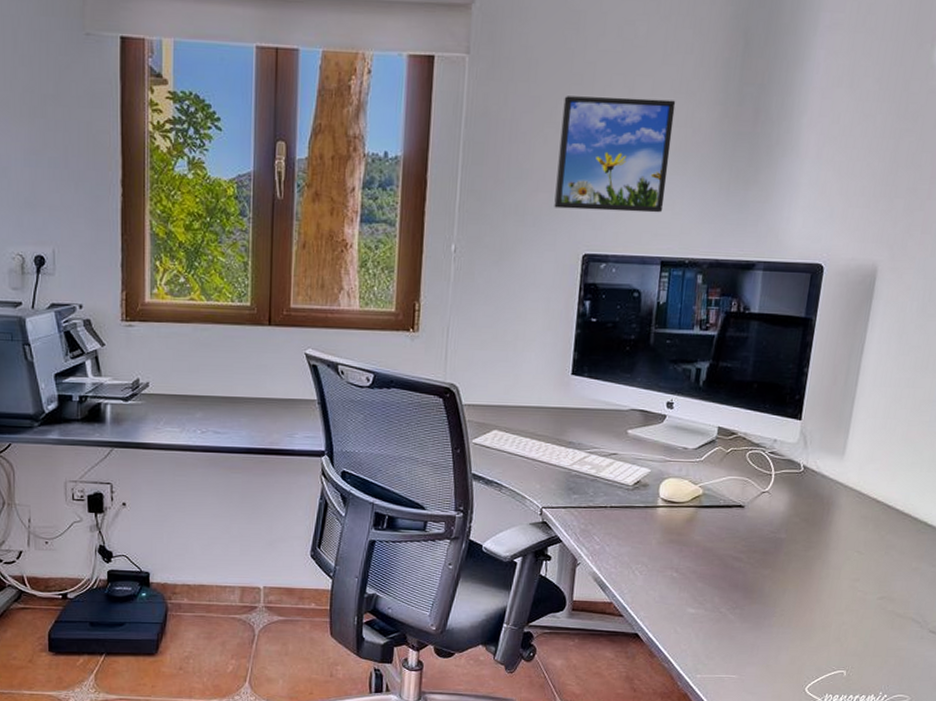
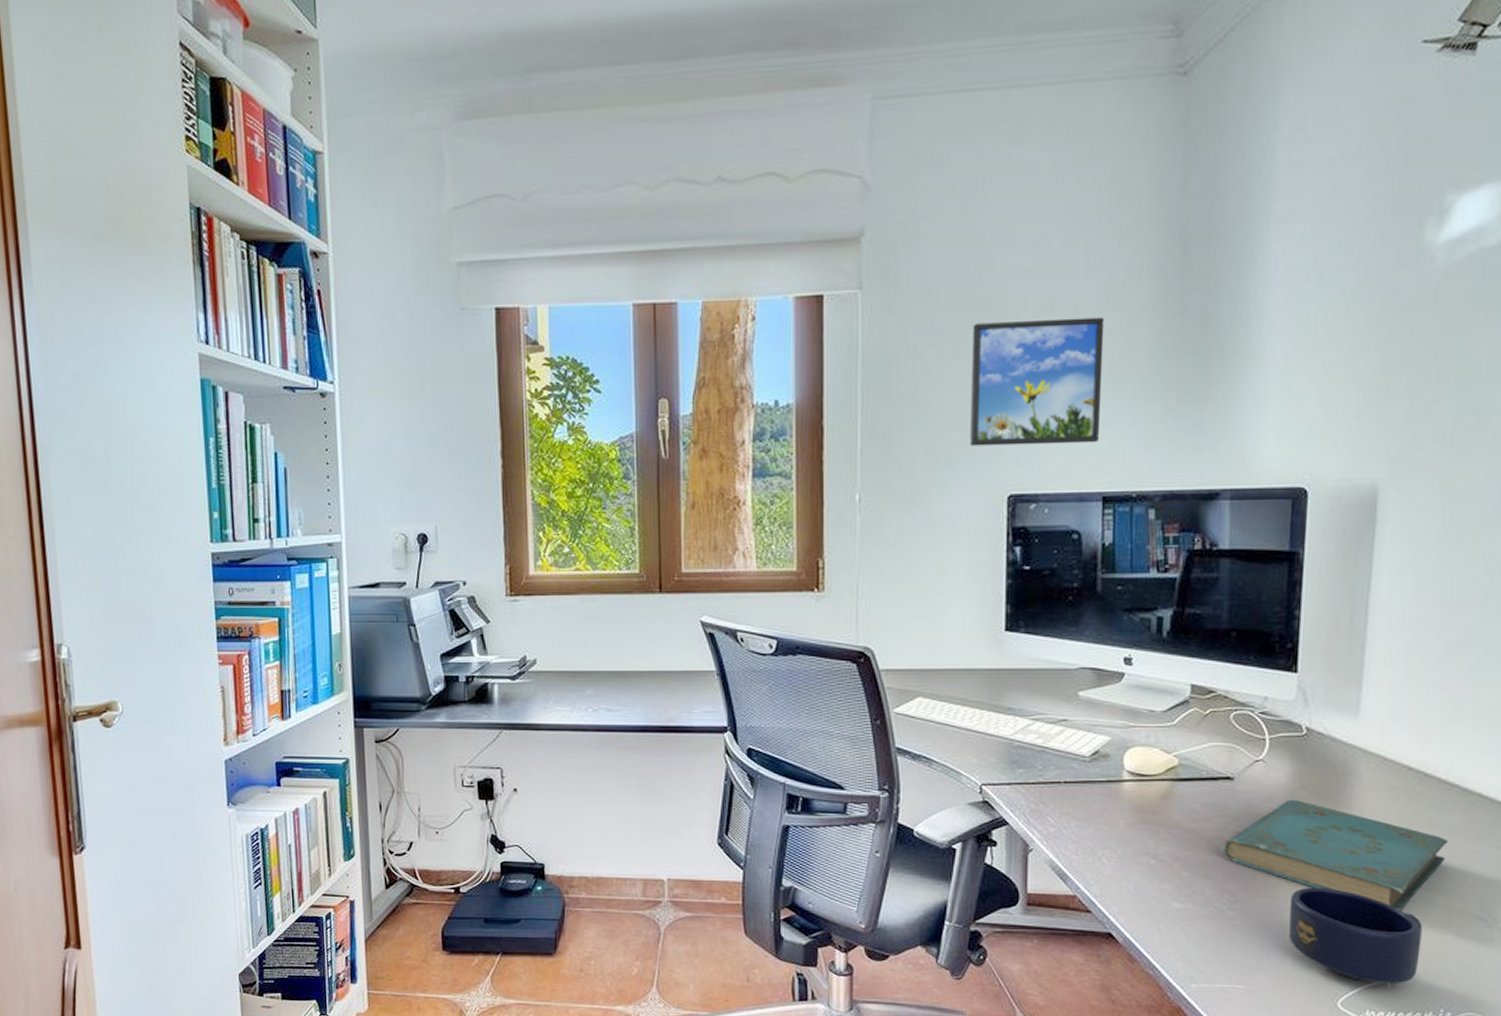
book: none [731,524,900,615] -> present [1223,799,1449,911]
mug: none [774,596,874,673] -> present [1288,887,1423,984]

